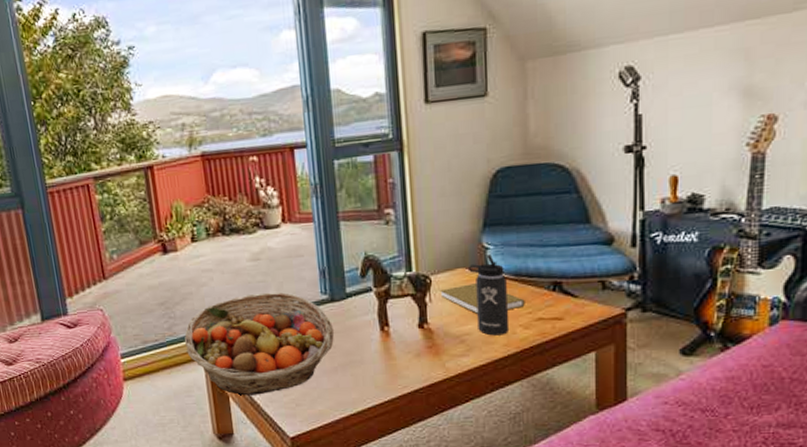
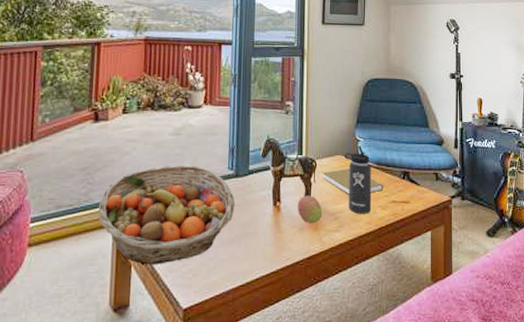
fruit: none [411,317,444,349] -> present [298,195,323,224]

